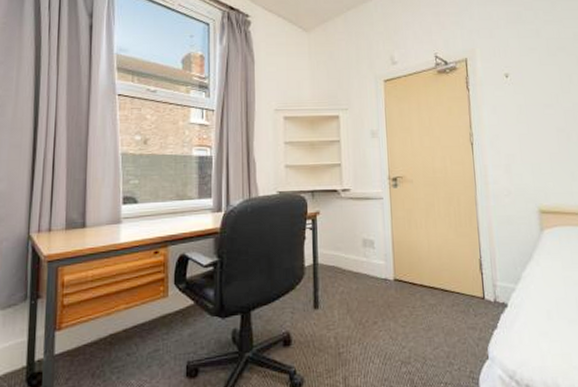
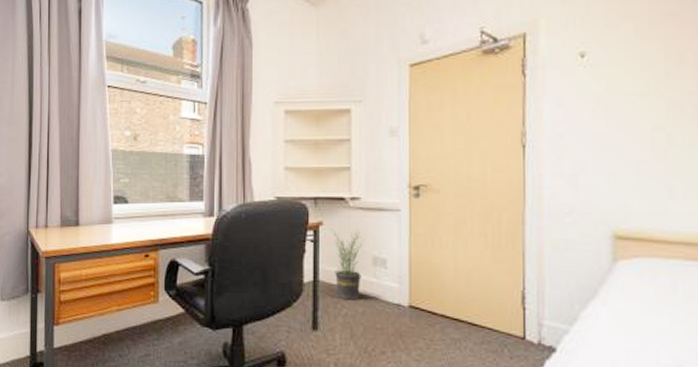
potted plant: none [329,216,355,279] -> present [333,229,365,300]

